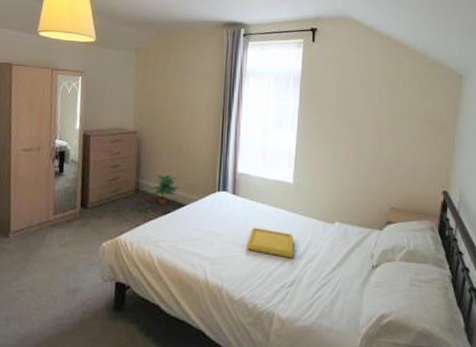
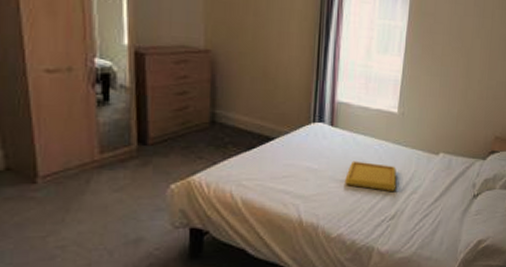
potted plant: present [151,174,180,206] -> none [230,103,267,140]

